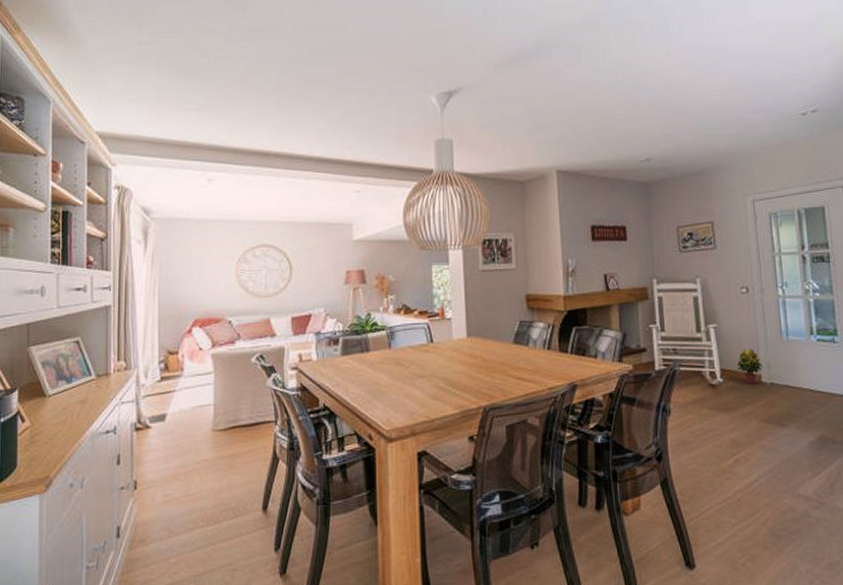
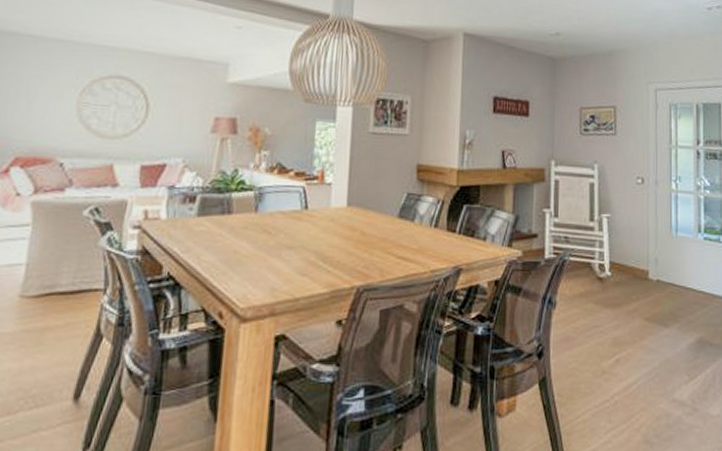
potted plant: present [737,348,764,385] -> none [626,242,652,280]

